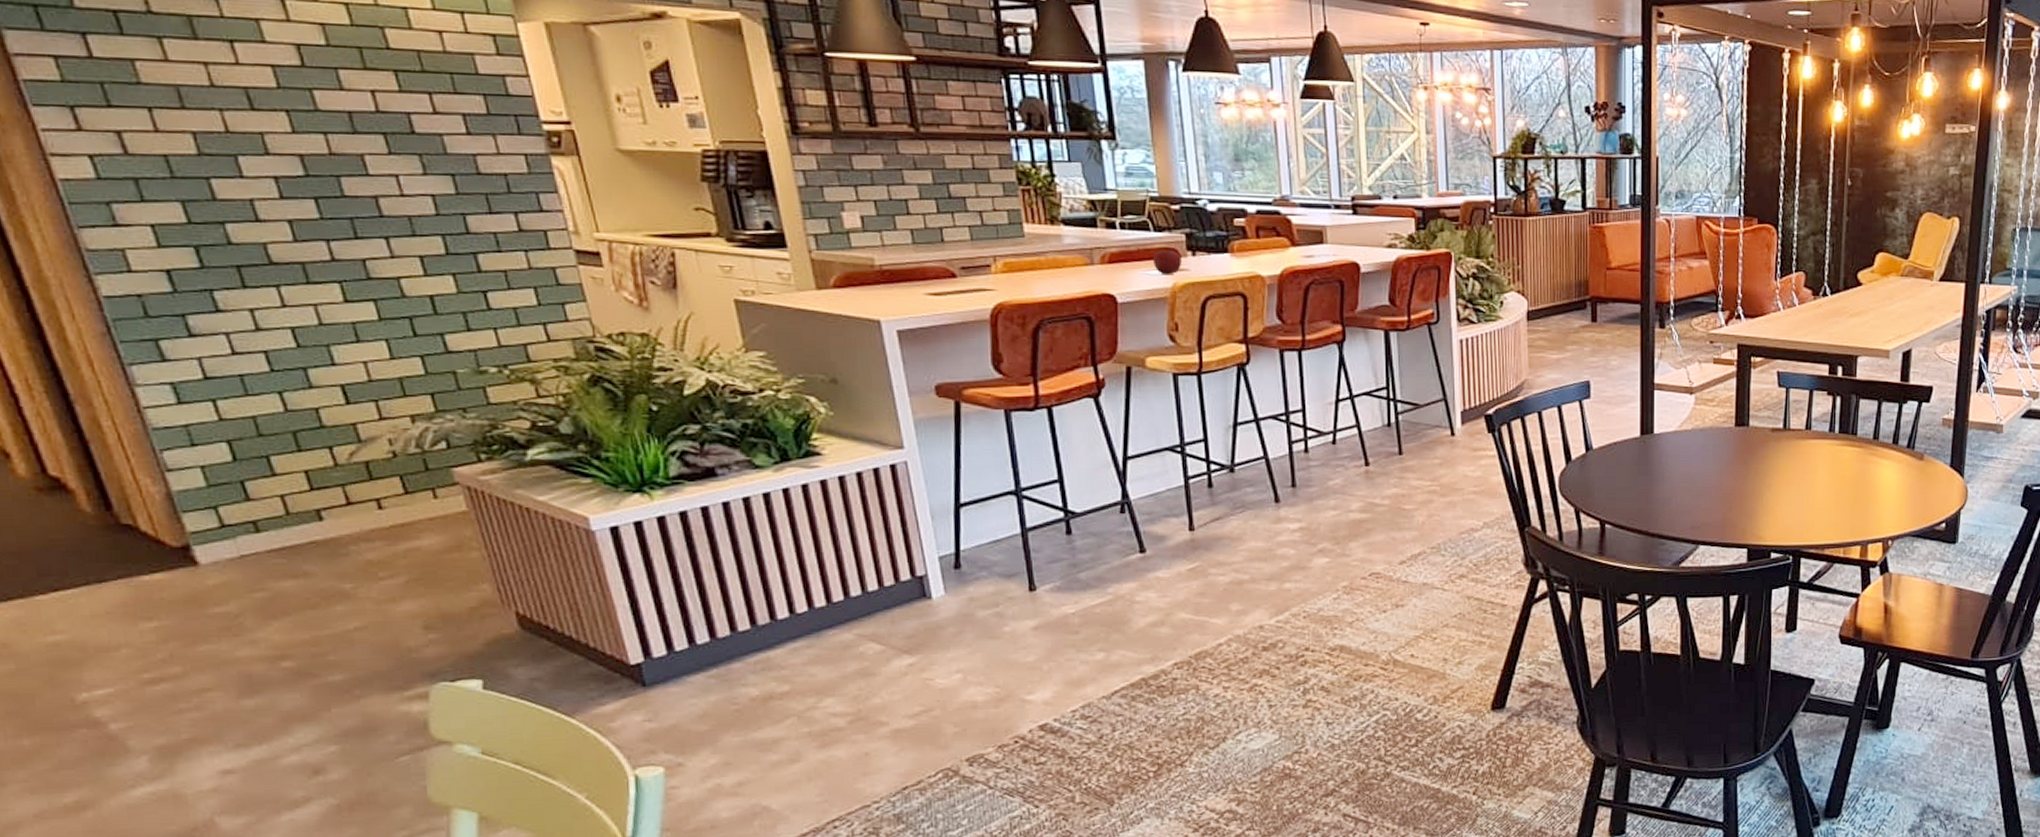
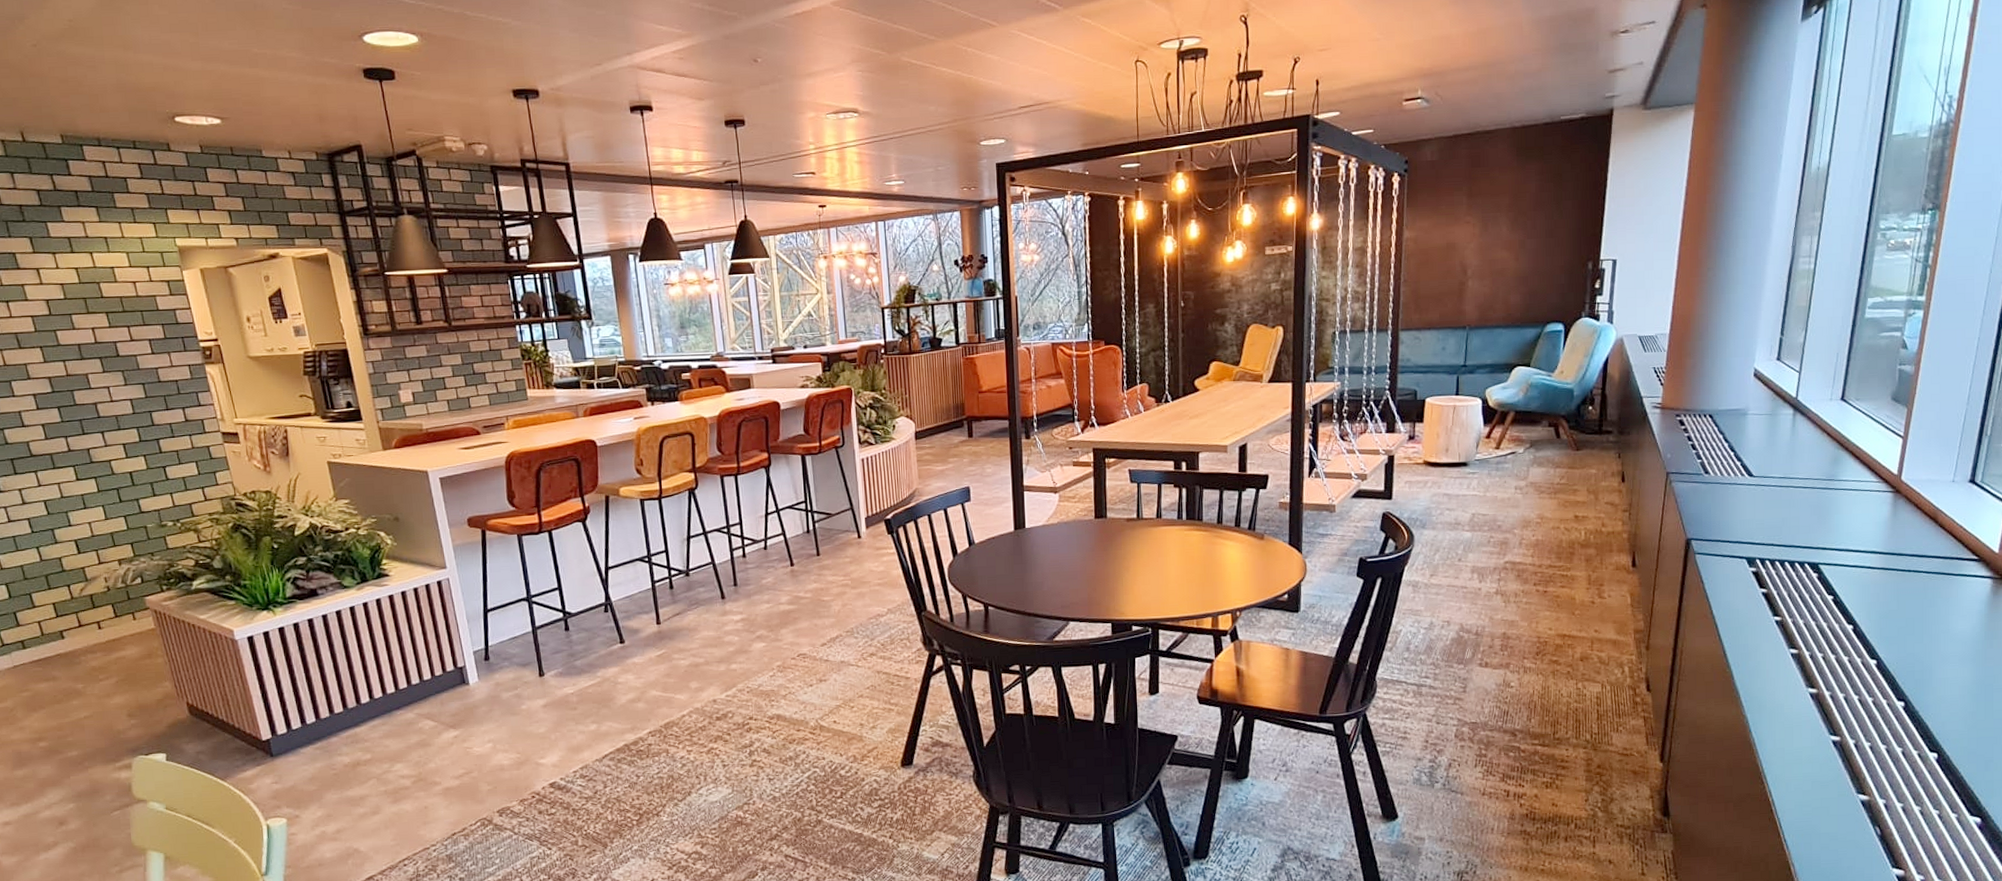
fruit: present [1153,247,1181,275] -> none [622,400,644,422]

